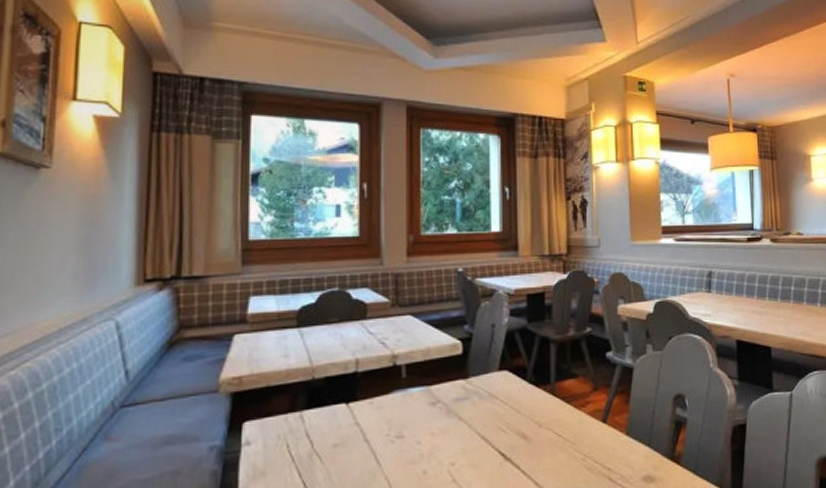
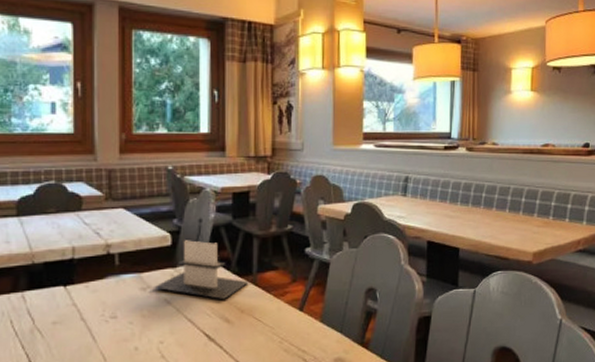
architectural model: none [444,347,547,412] -> present [154,240,249,299]

